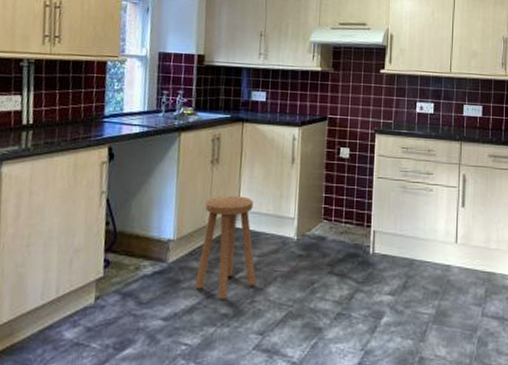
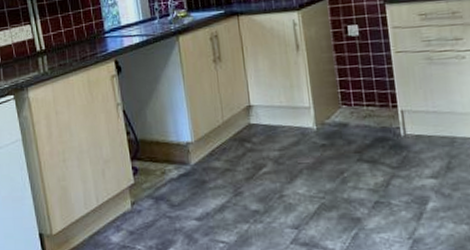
stool: present [195,195,257,299] -> none [215,91,282,196]

